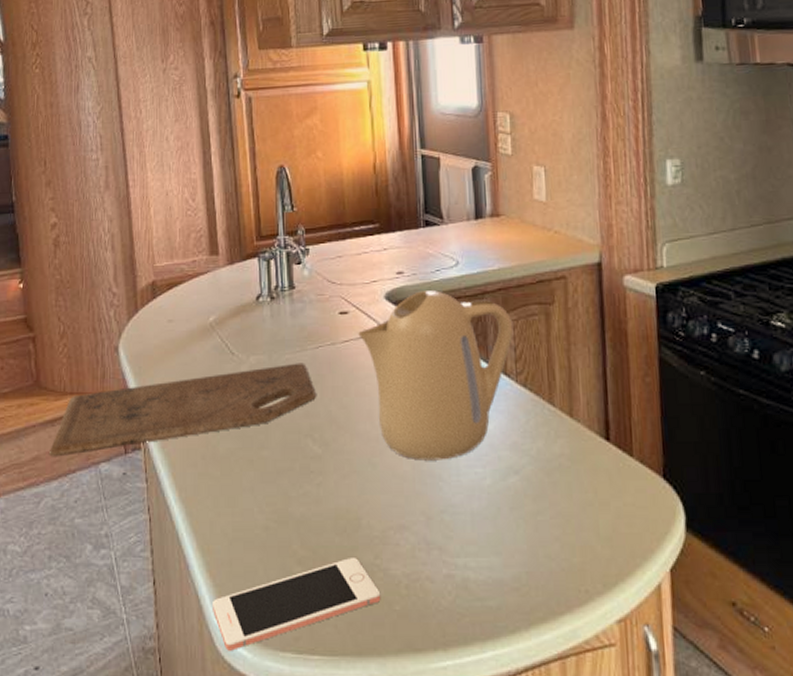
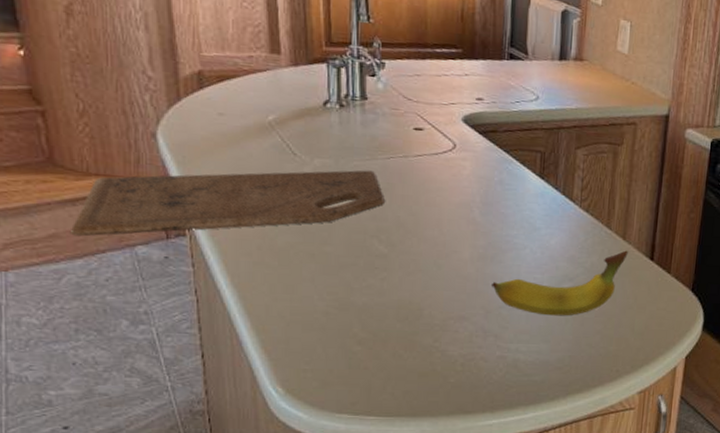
cell phone: present [213,556,381,651] -> none [267,340,438,413]
kettle: present [358,290,514,461] -> none [432,118,583,266]
fruit: none [430,430,578,520] -> present [492,250,628,316]

